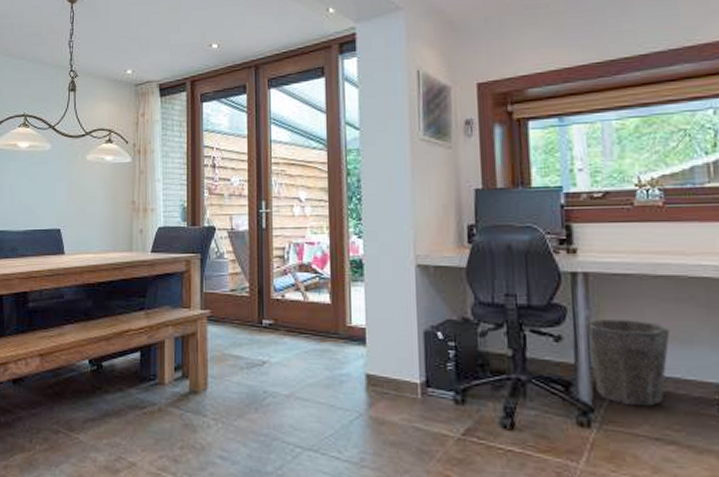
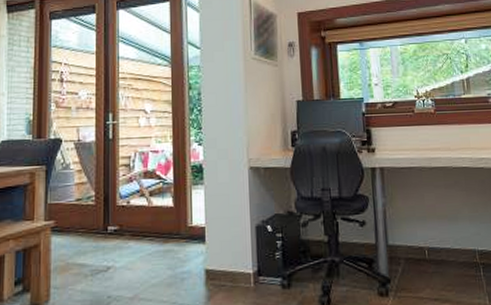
waste bin: present [588,318,670,407] -> none [384,204,442,275]

